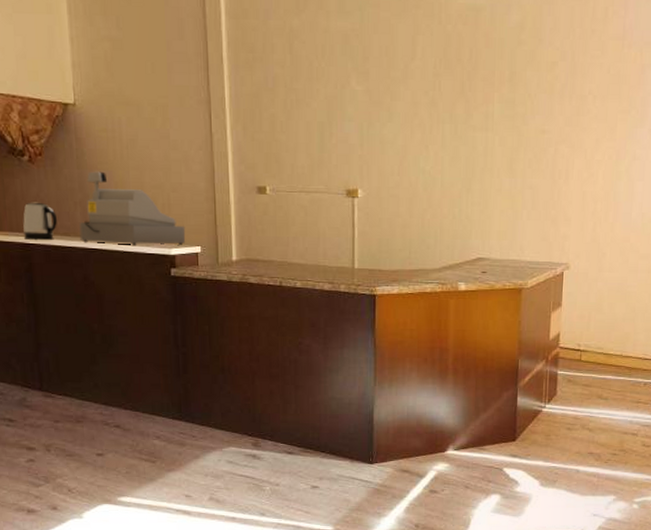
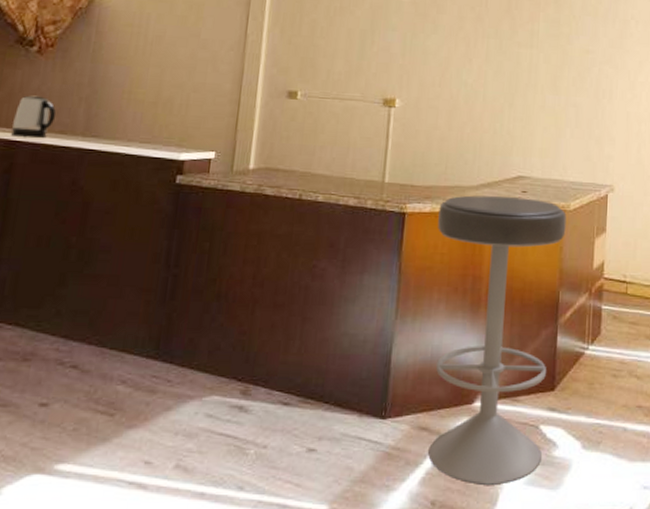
cash register: present [79,171,186,247] -> none [77,66,202,151]
bar stool: none [406,277,524,513] -> present [428,195,567,485]

